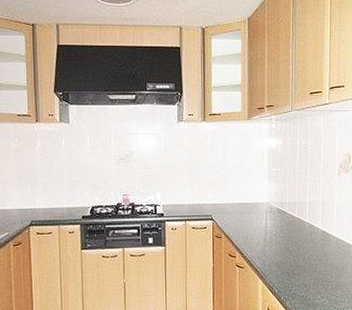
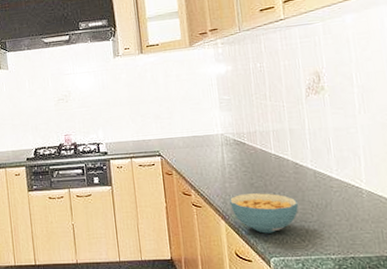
cereal bowl: none [268,256,321,292] -> present [229,193,298,234]

